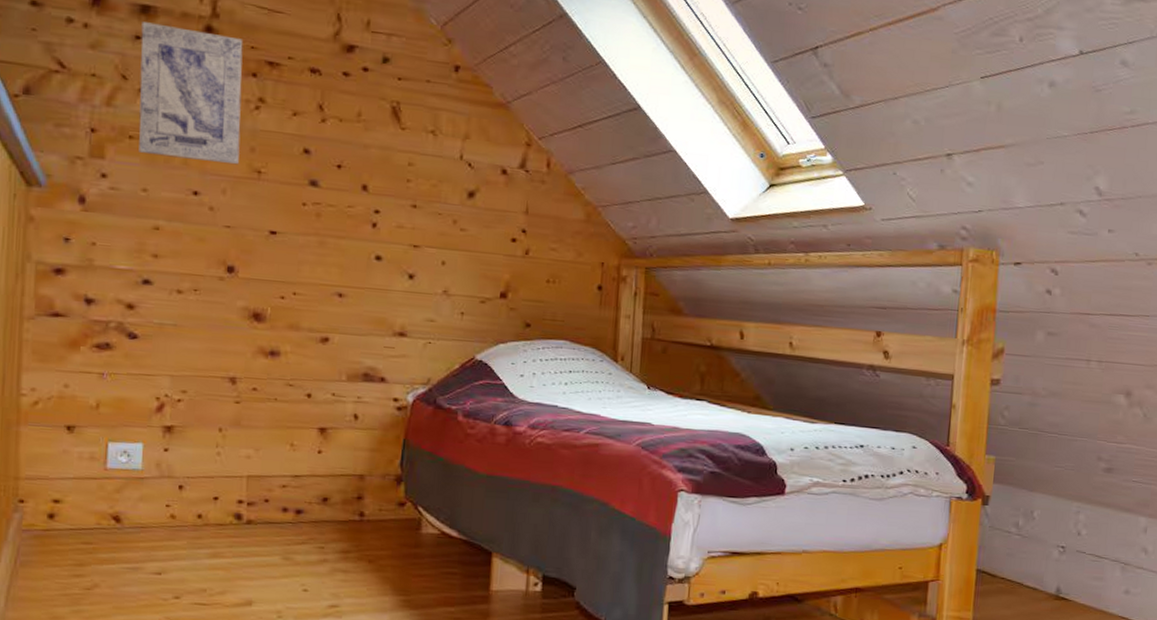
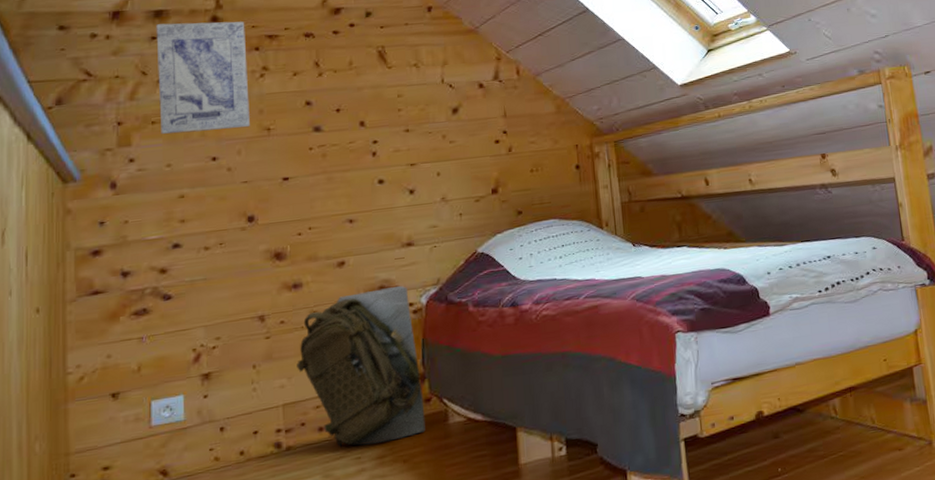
backpack: none [266,375,398,538] -> present [297,286,426,447]

